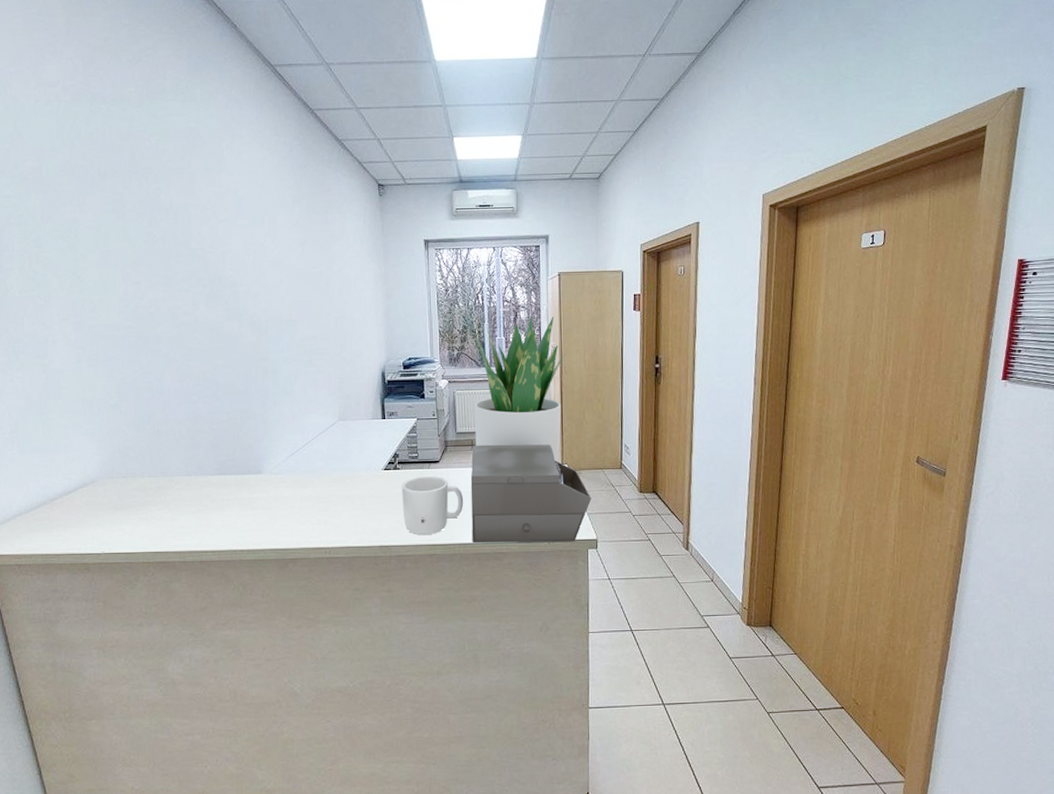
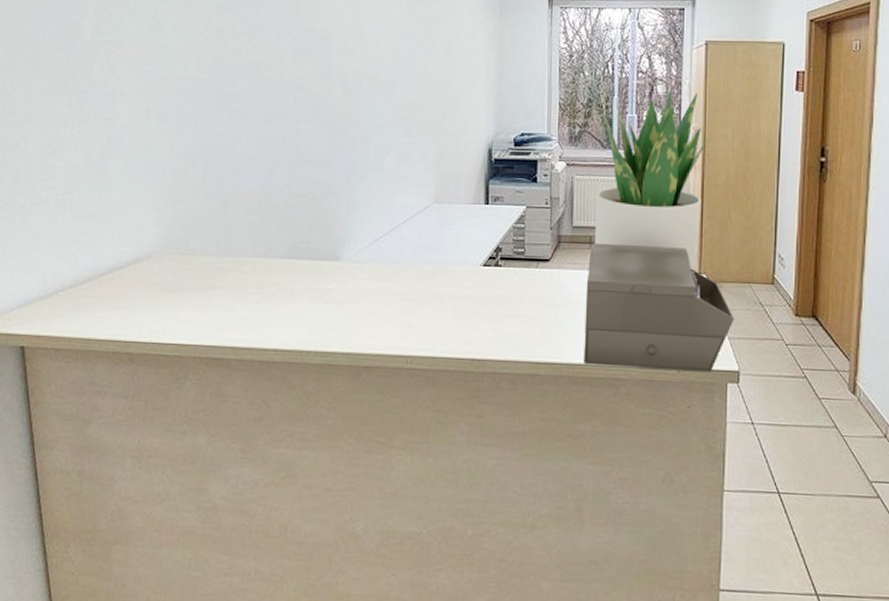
mug: present [401,476,464,536] -> none [501,277,577,350]

